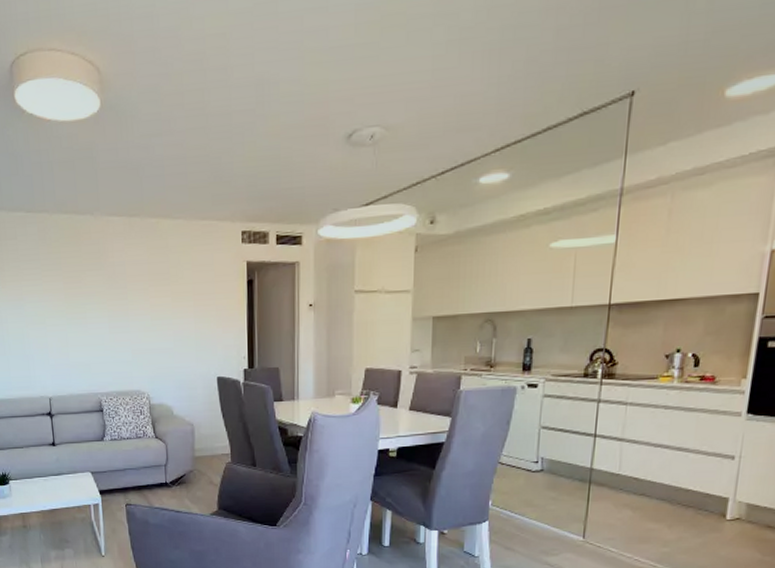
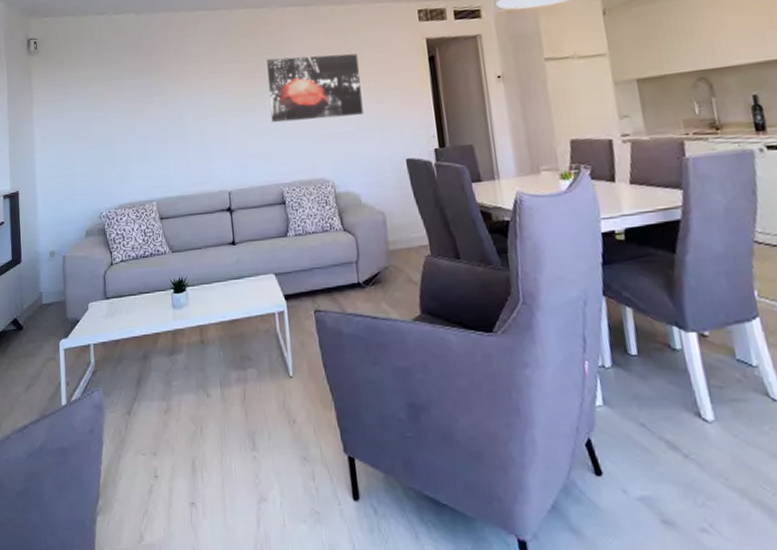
wall art: none [88,269,181,335] -> present [267,53,364,123]

